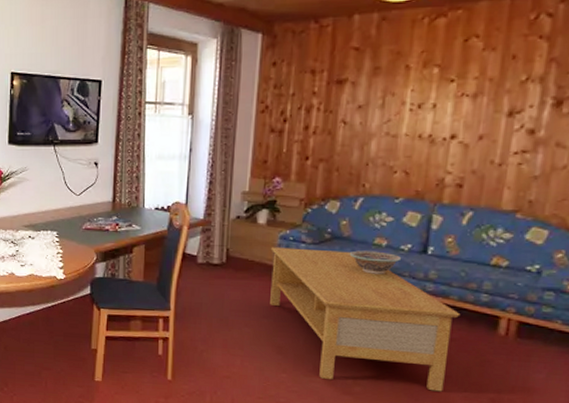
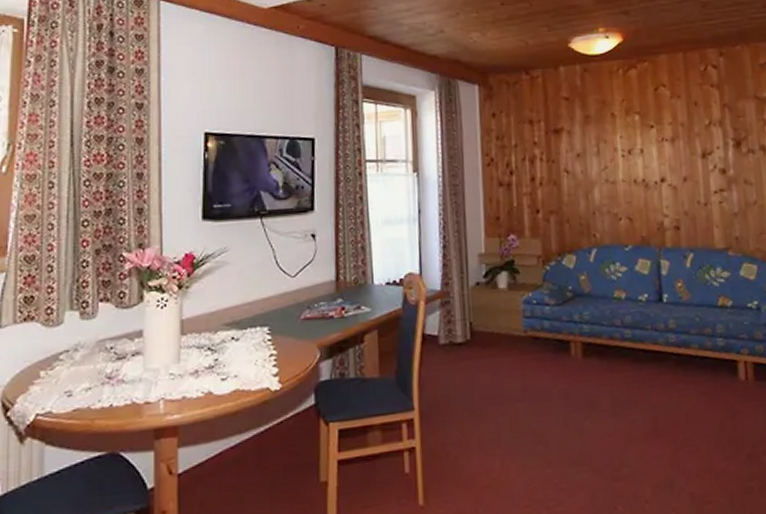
coffee table: present [270,247,461,392] -> none [515,309,705,466]
decorative bowl: present [349,250,402,274] -> none [593,305,642,332]

